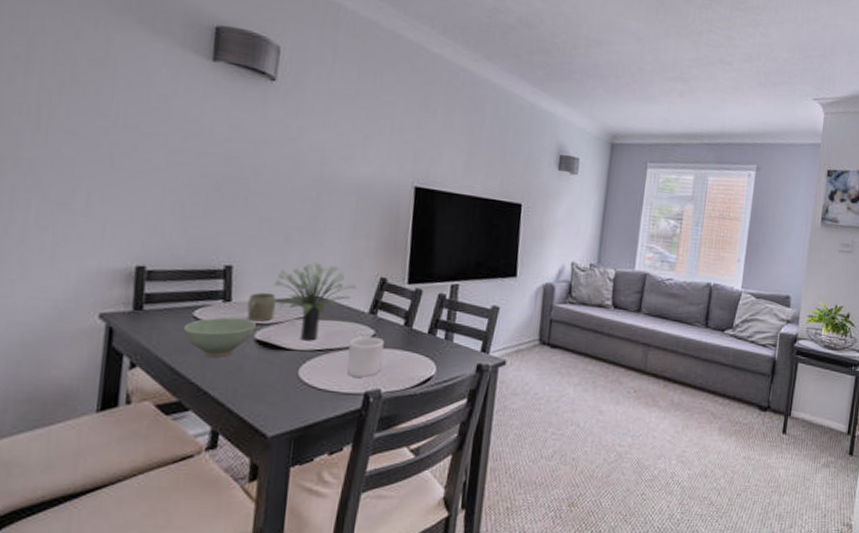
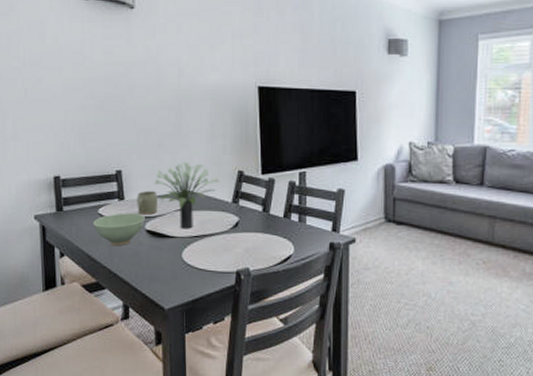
mug: present [347,336,384,378] -> none [218,222,247,258]

